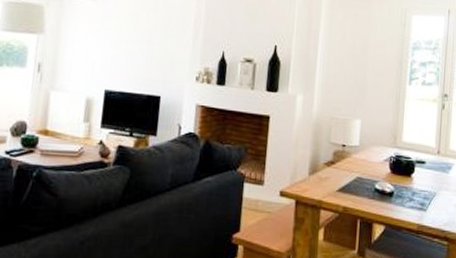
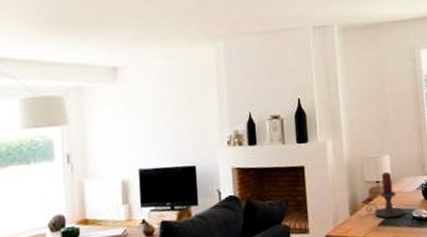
candle holder: none [327,137,368,187] -> present [366,172,405,219]

